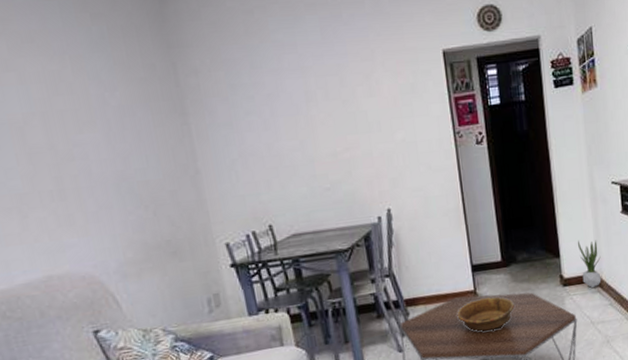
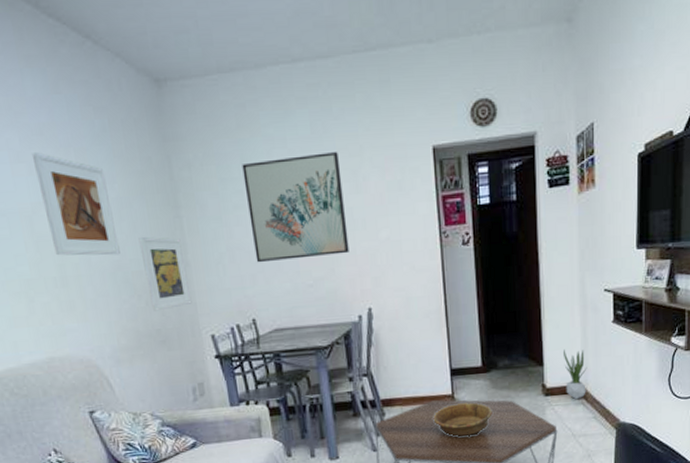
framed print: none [21,60,124,168] -> present [31,152,120,256]
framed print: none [143,145,204,222] -> present [138,236,192,311]
wall art: none [252,57,366,168] -> present [242,152,349,263]

